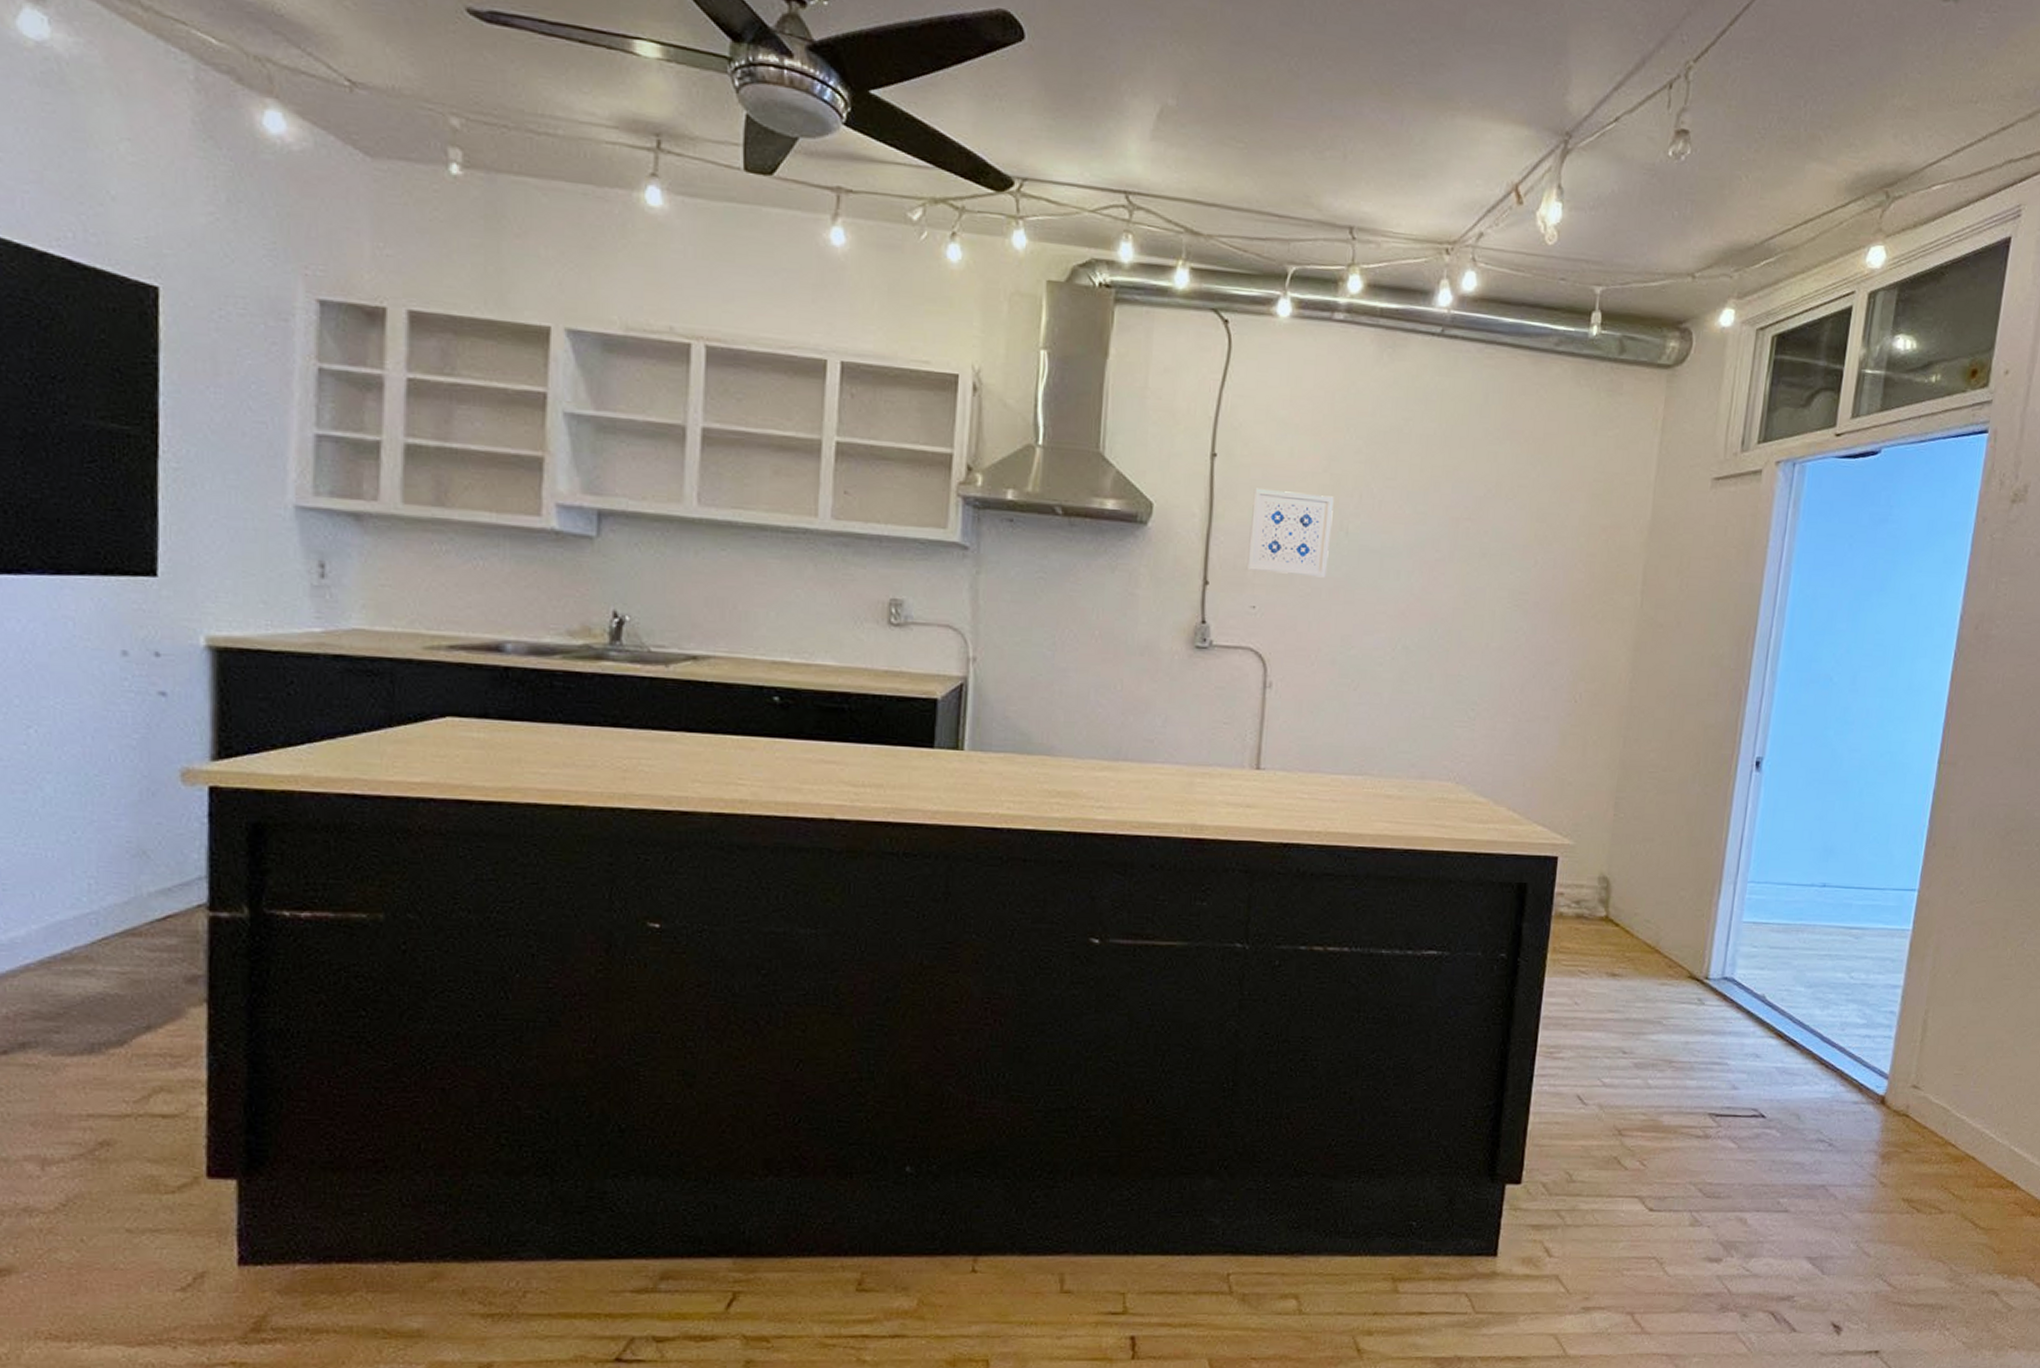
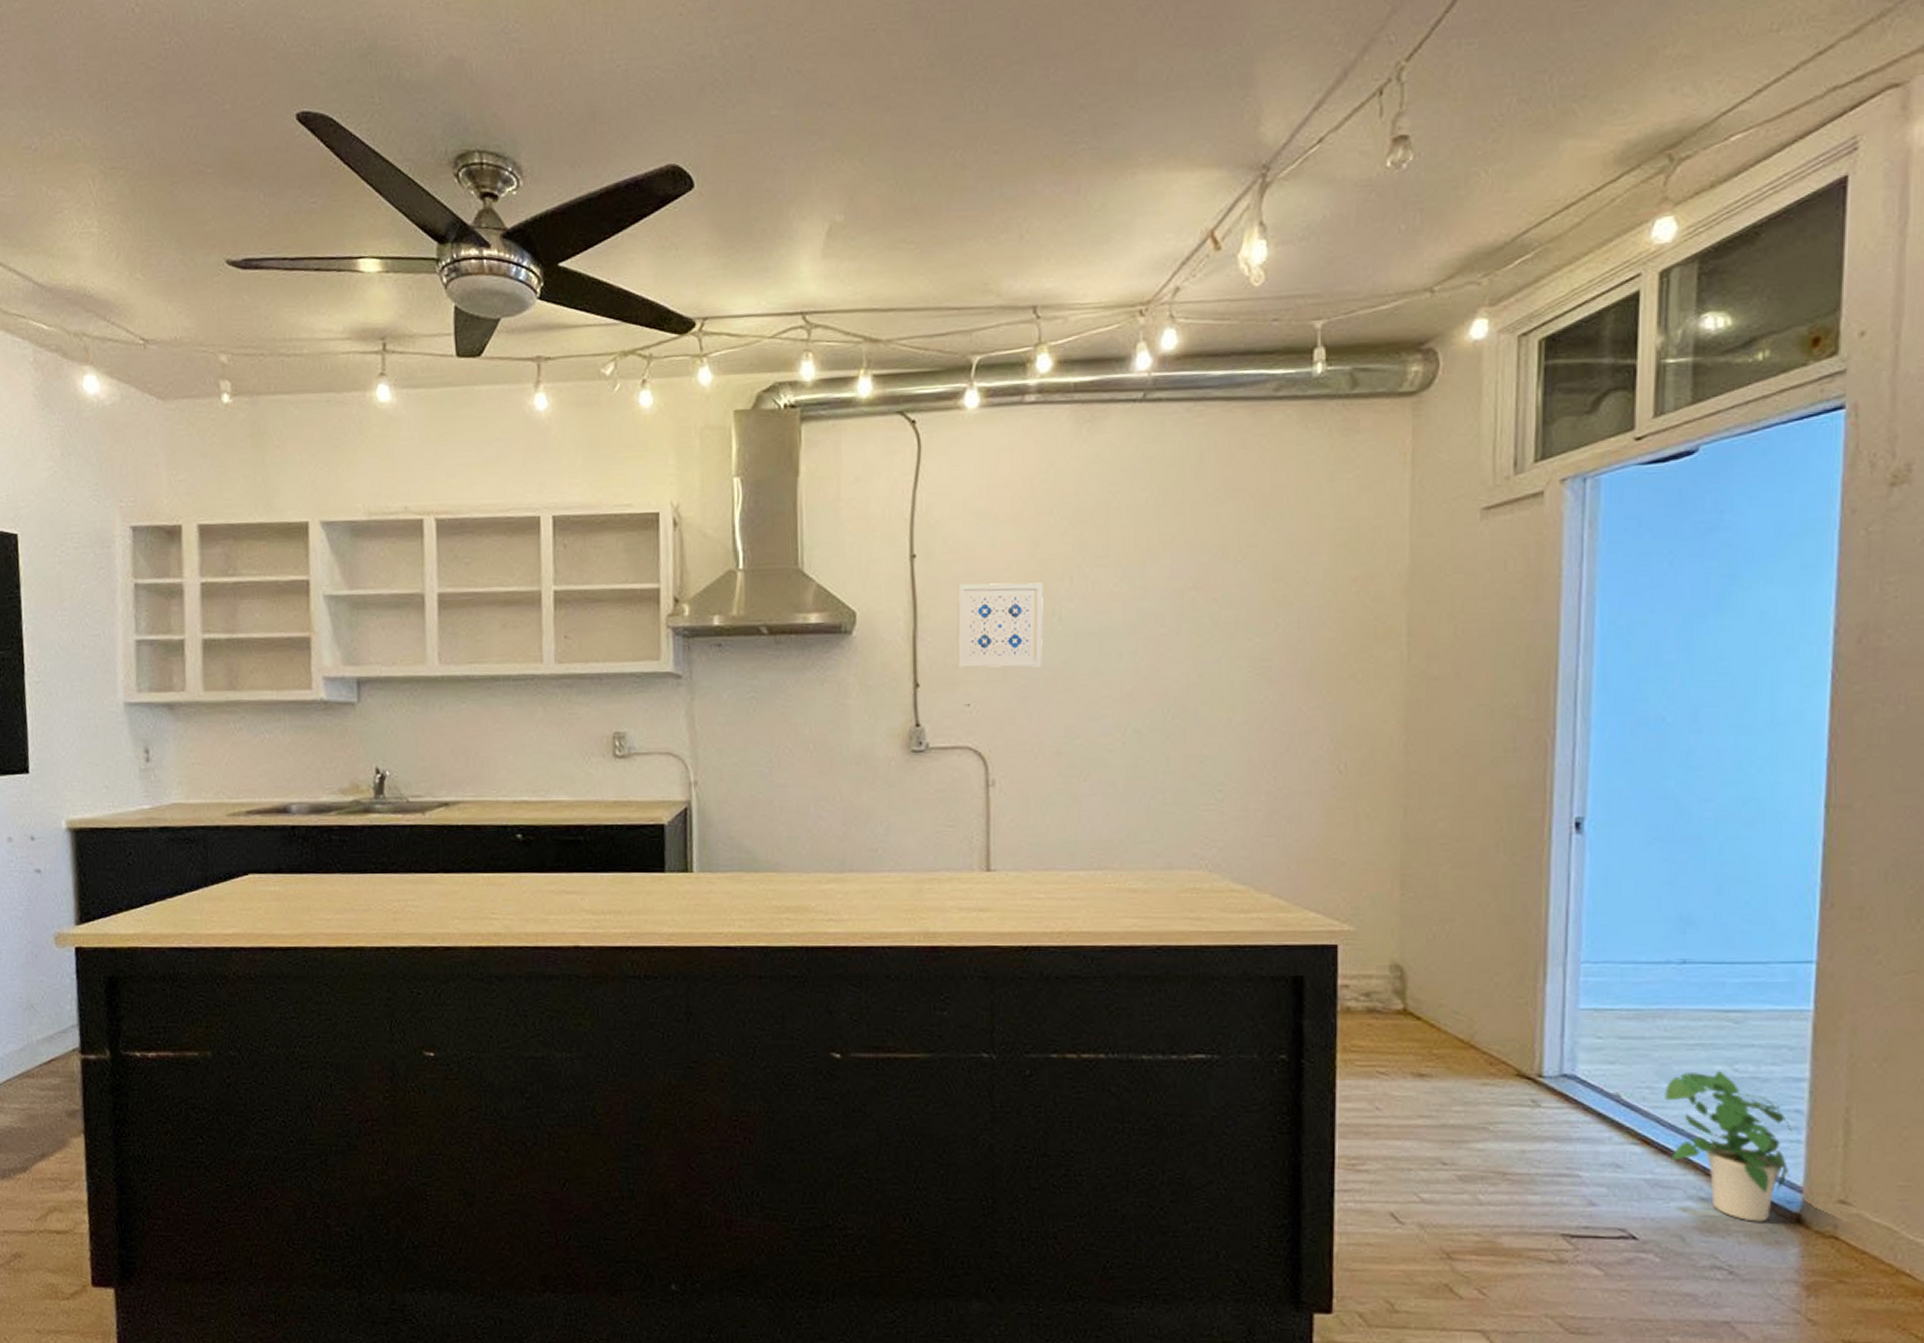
potted plant: none [1797,977,1886,1103] -> present [1665,1070,1792,1222]

